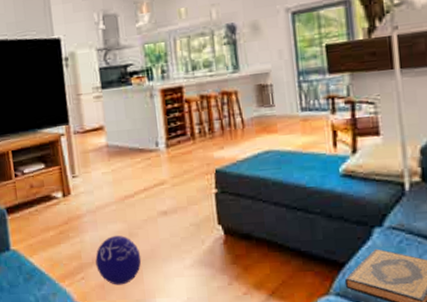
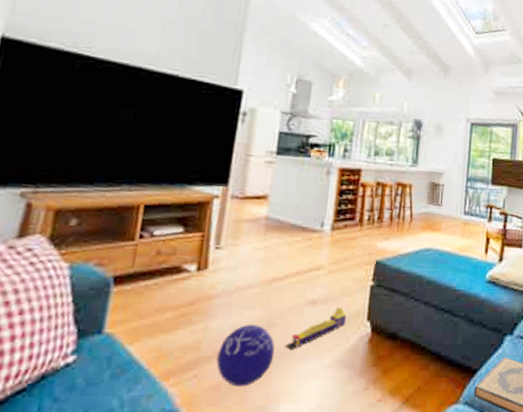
architectural model: none [148,213,198,254] -> present [285,306,347,349]

